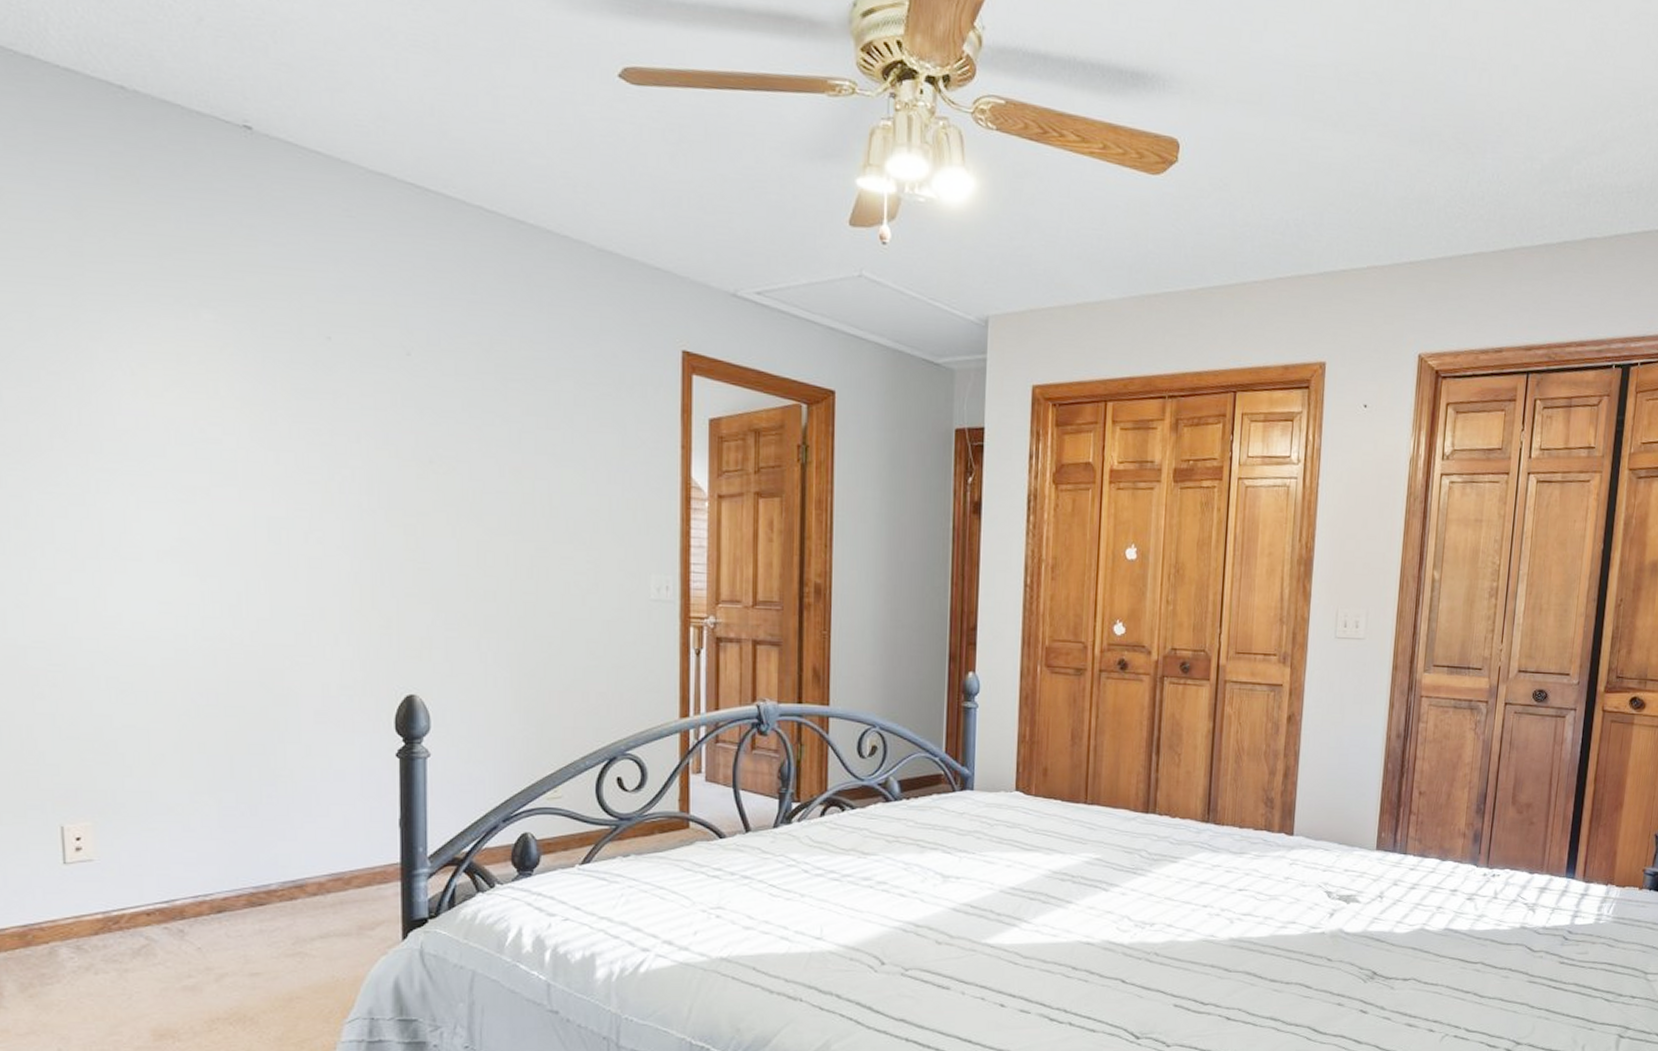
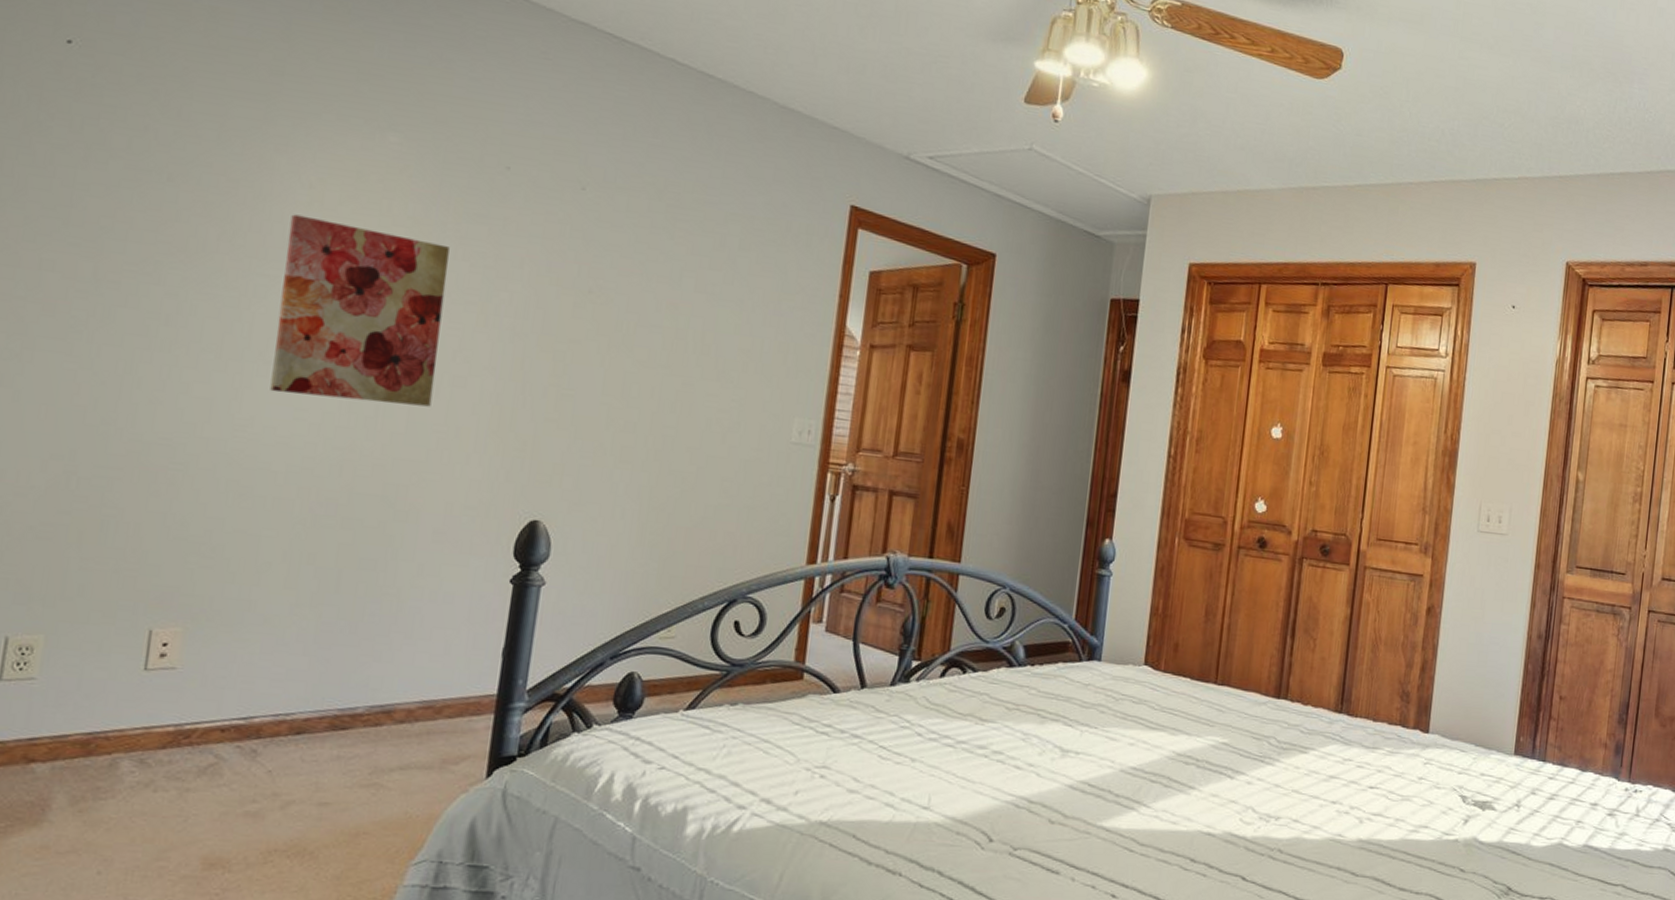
wall art: none [119,404,292,591] -> present [270,214,450,407]

